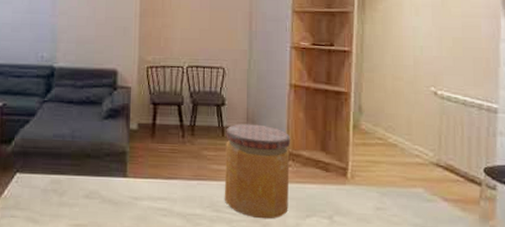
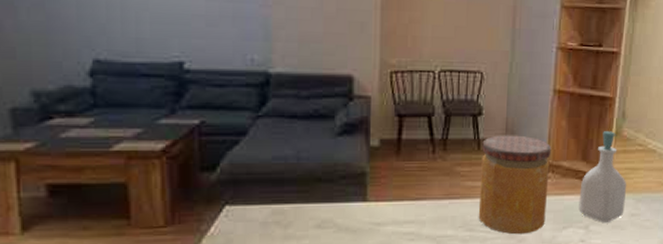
soap bottle: none [321,124,370,215] -> present [578,131,627,224]

